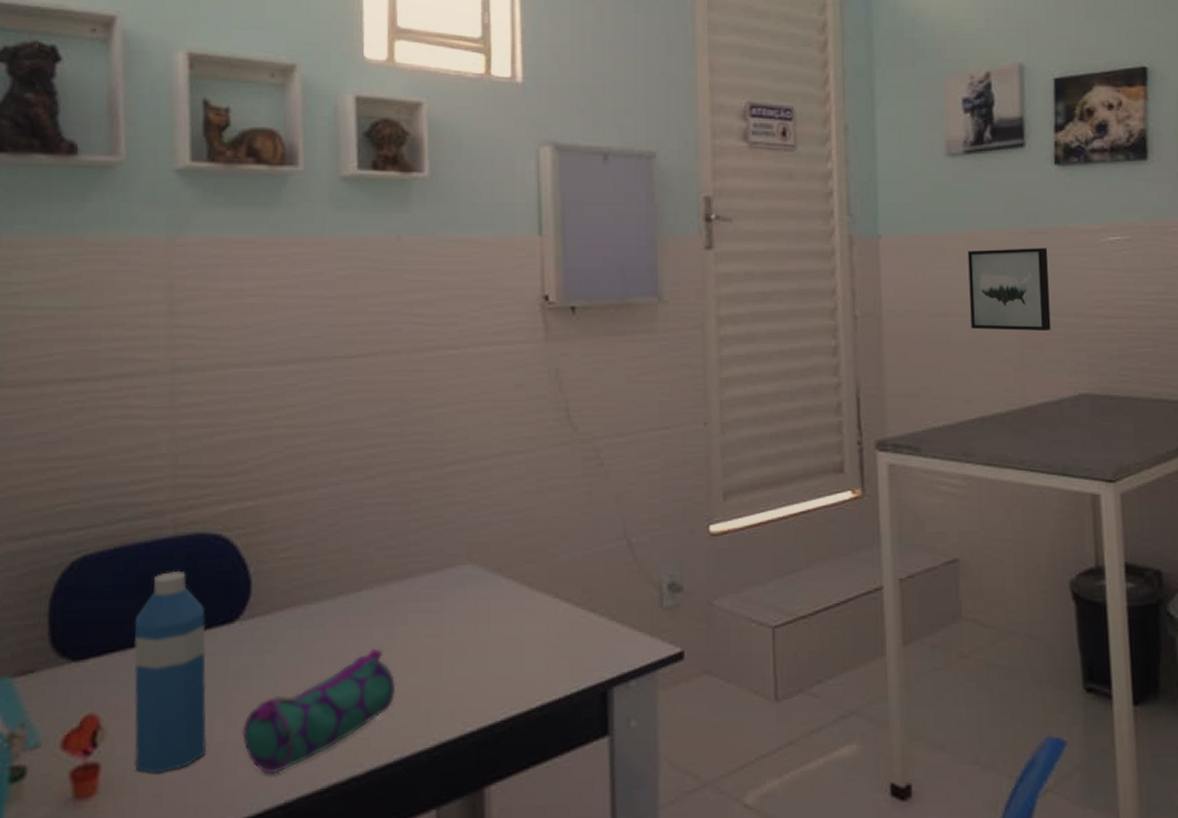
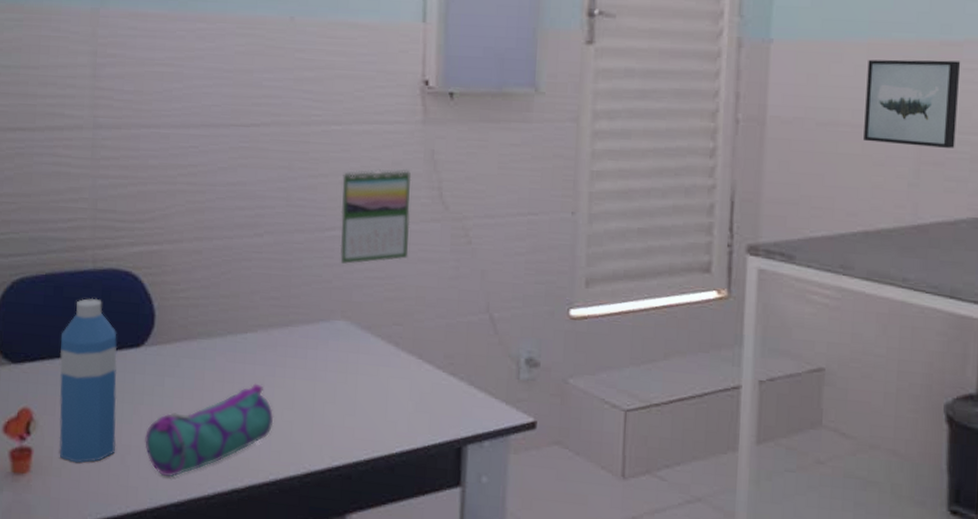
calendar: none [461,391,538,501] -> present [340,168,412,264]

